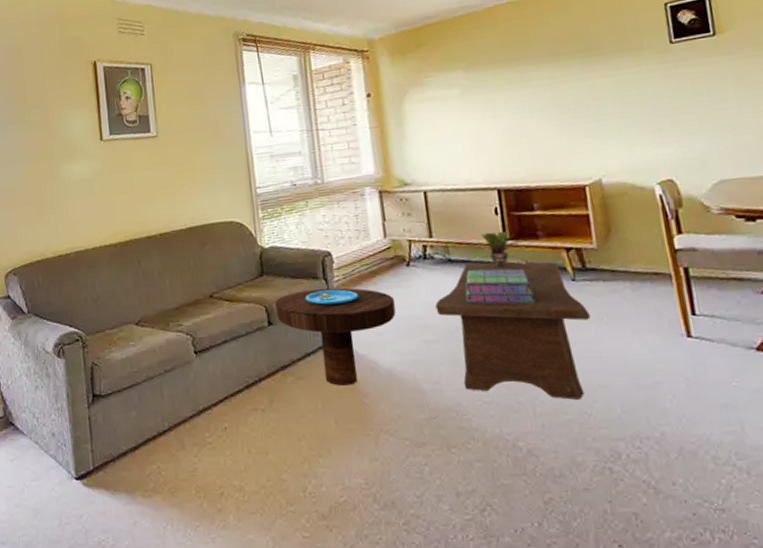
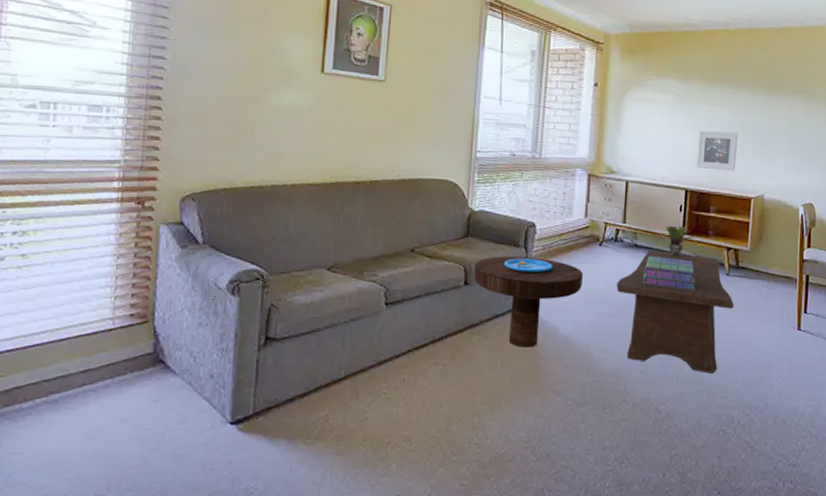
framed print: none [501,113,557,163] -> present [696,130,738,171]

